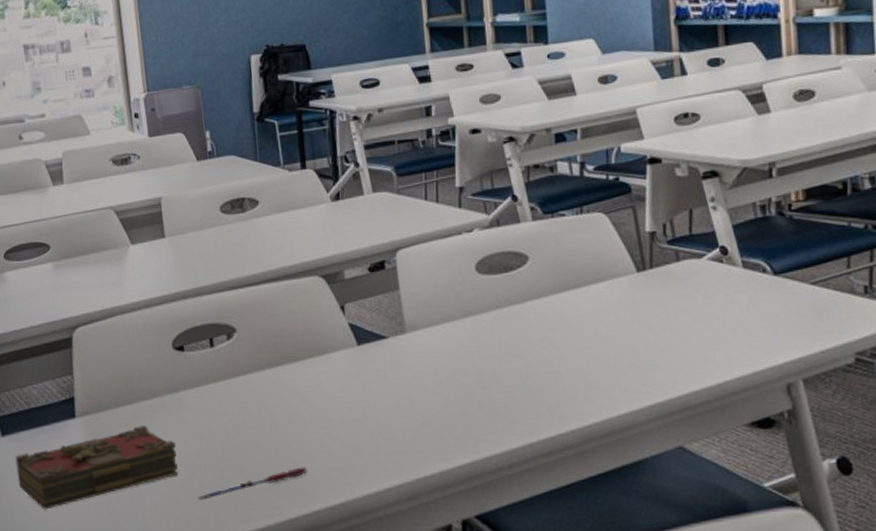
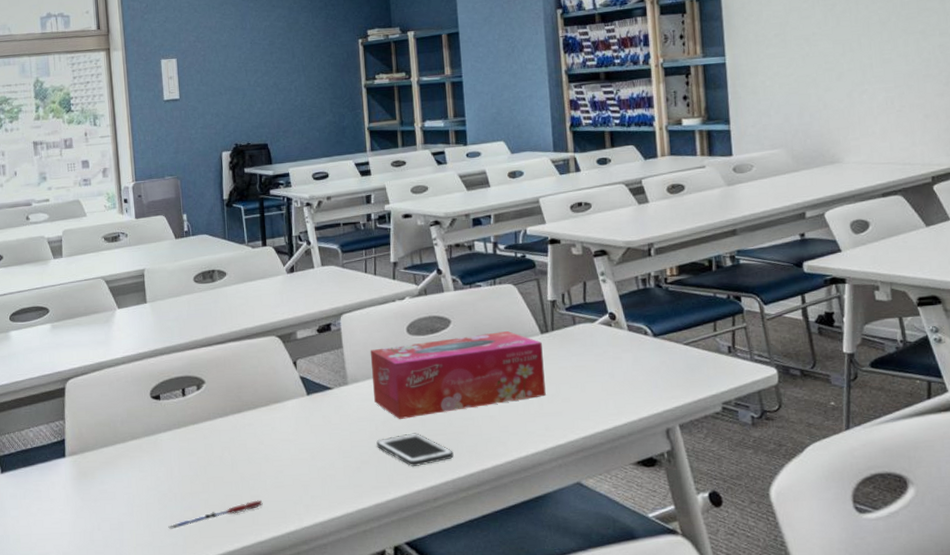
book: present [15,425,178,510] -> none [12,464,152,538]
tissue box: none [431,269,643,373] -> present [370,331,546,419]
cell phone: none [440,389,532,429] -> present [376,433,454,467]

